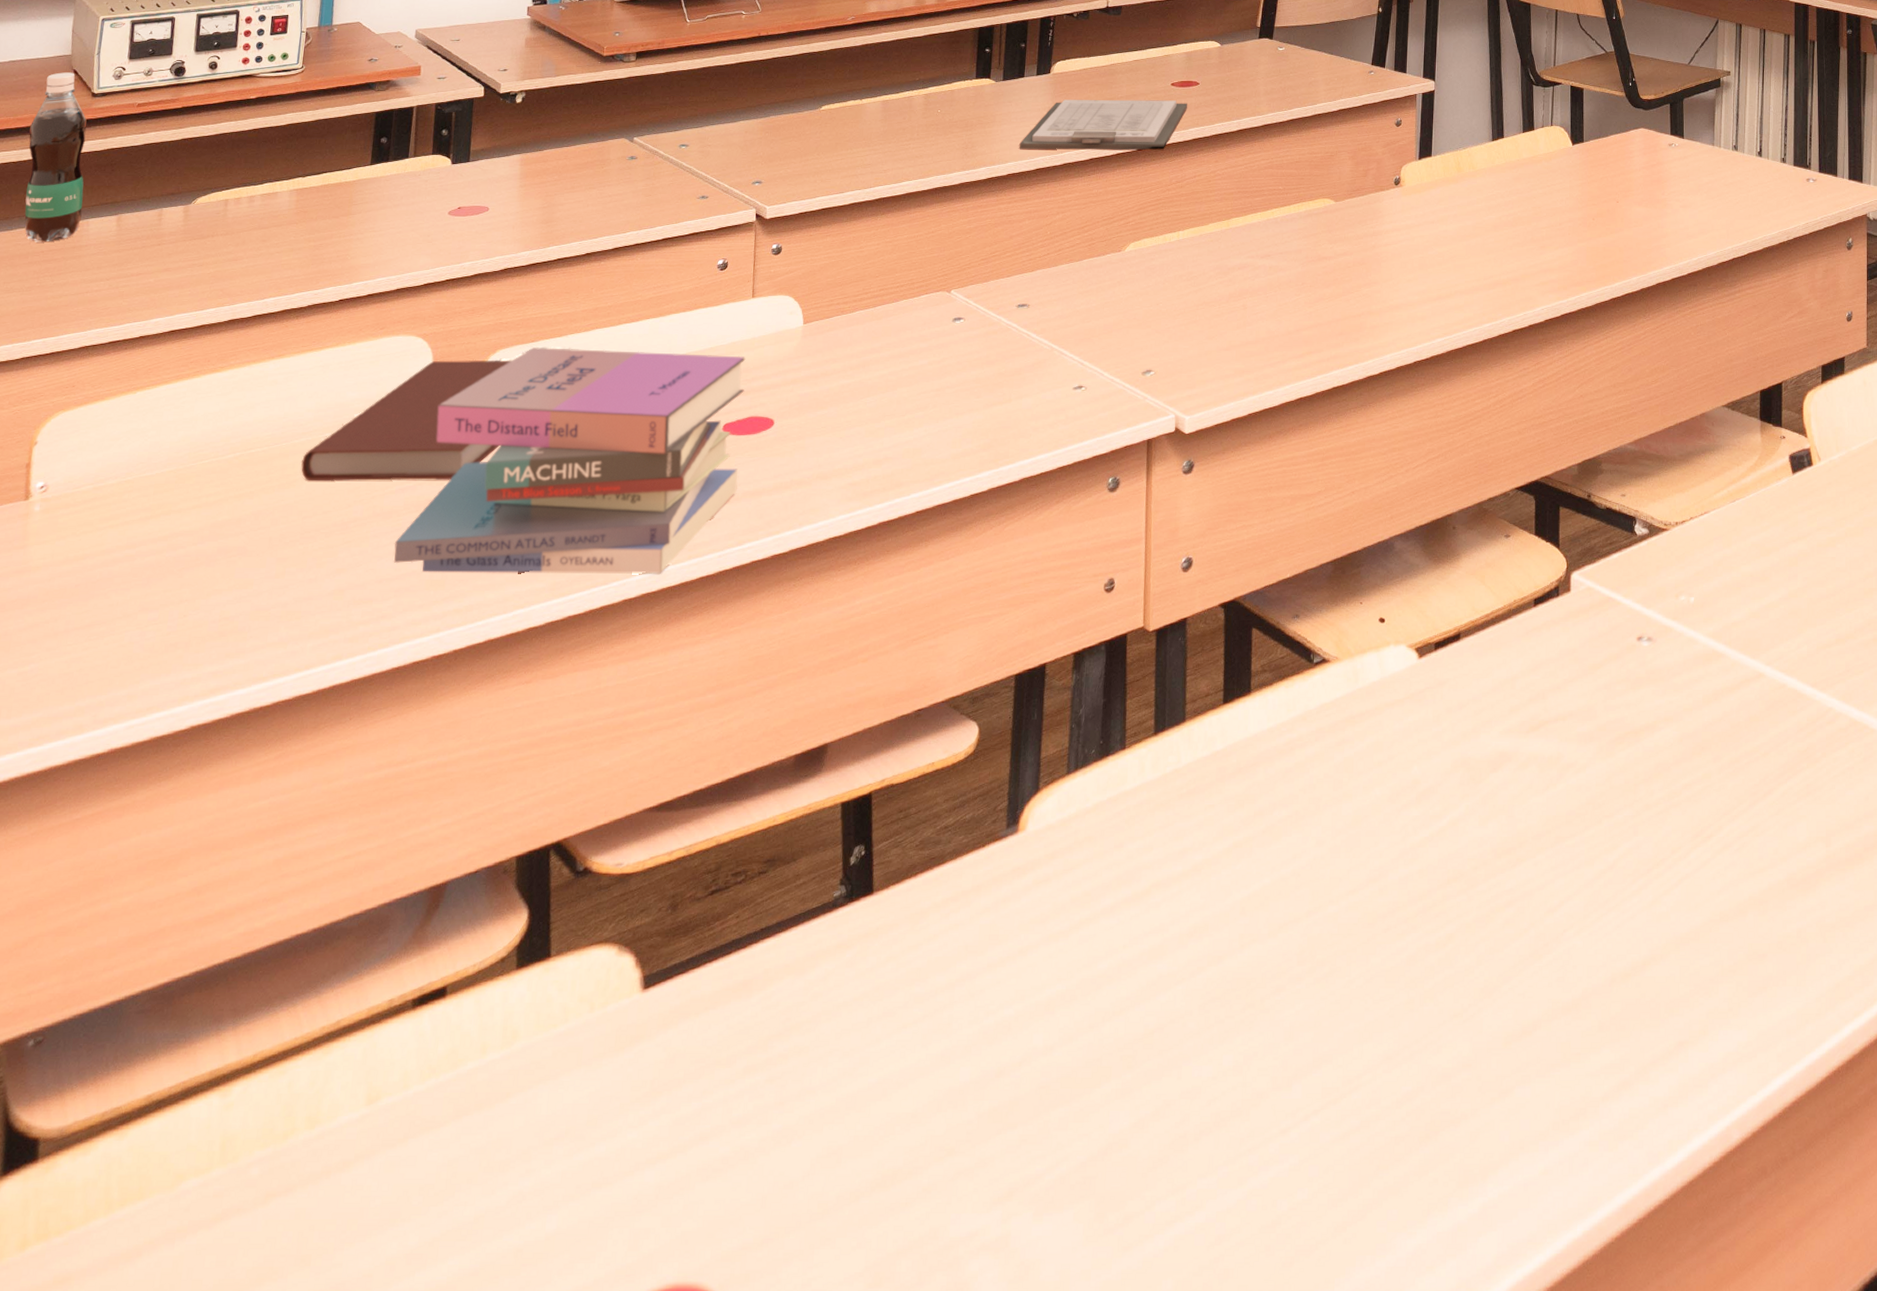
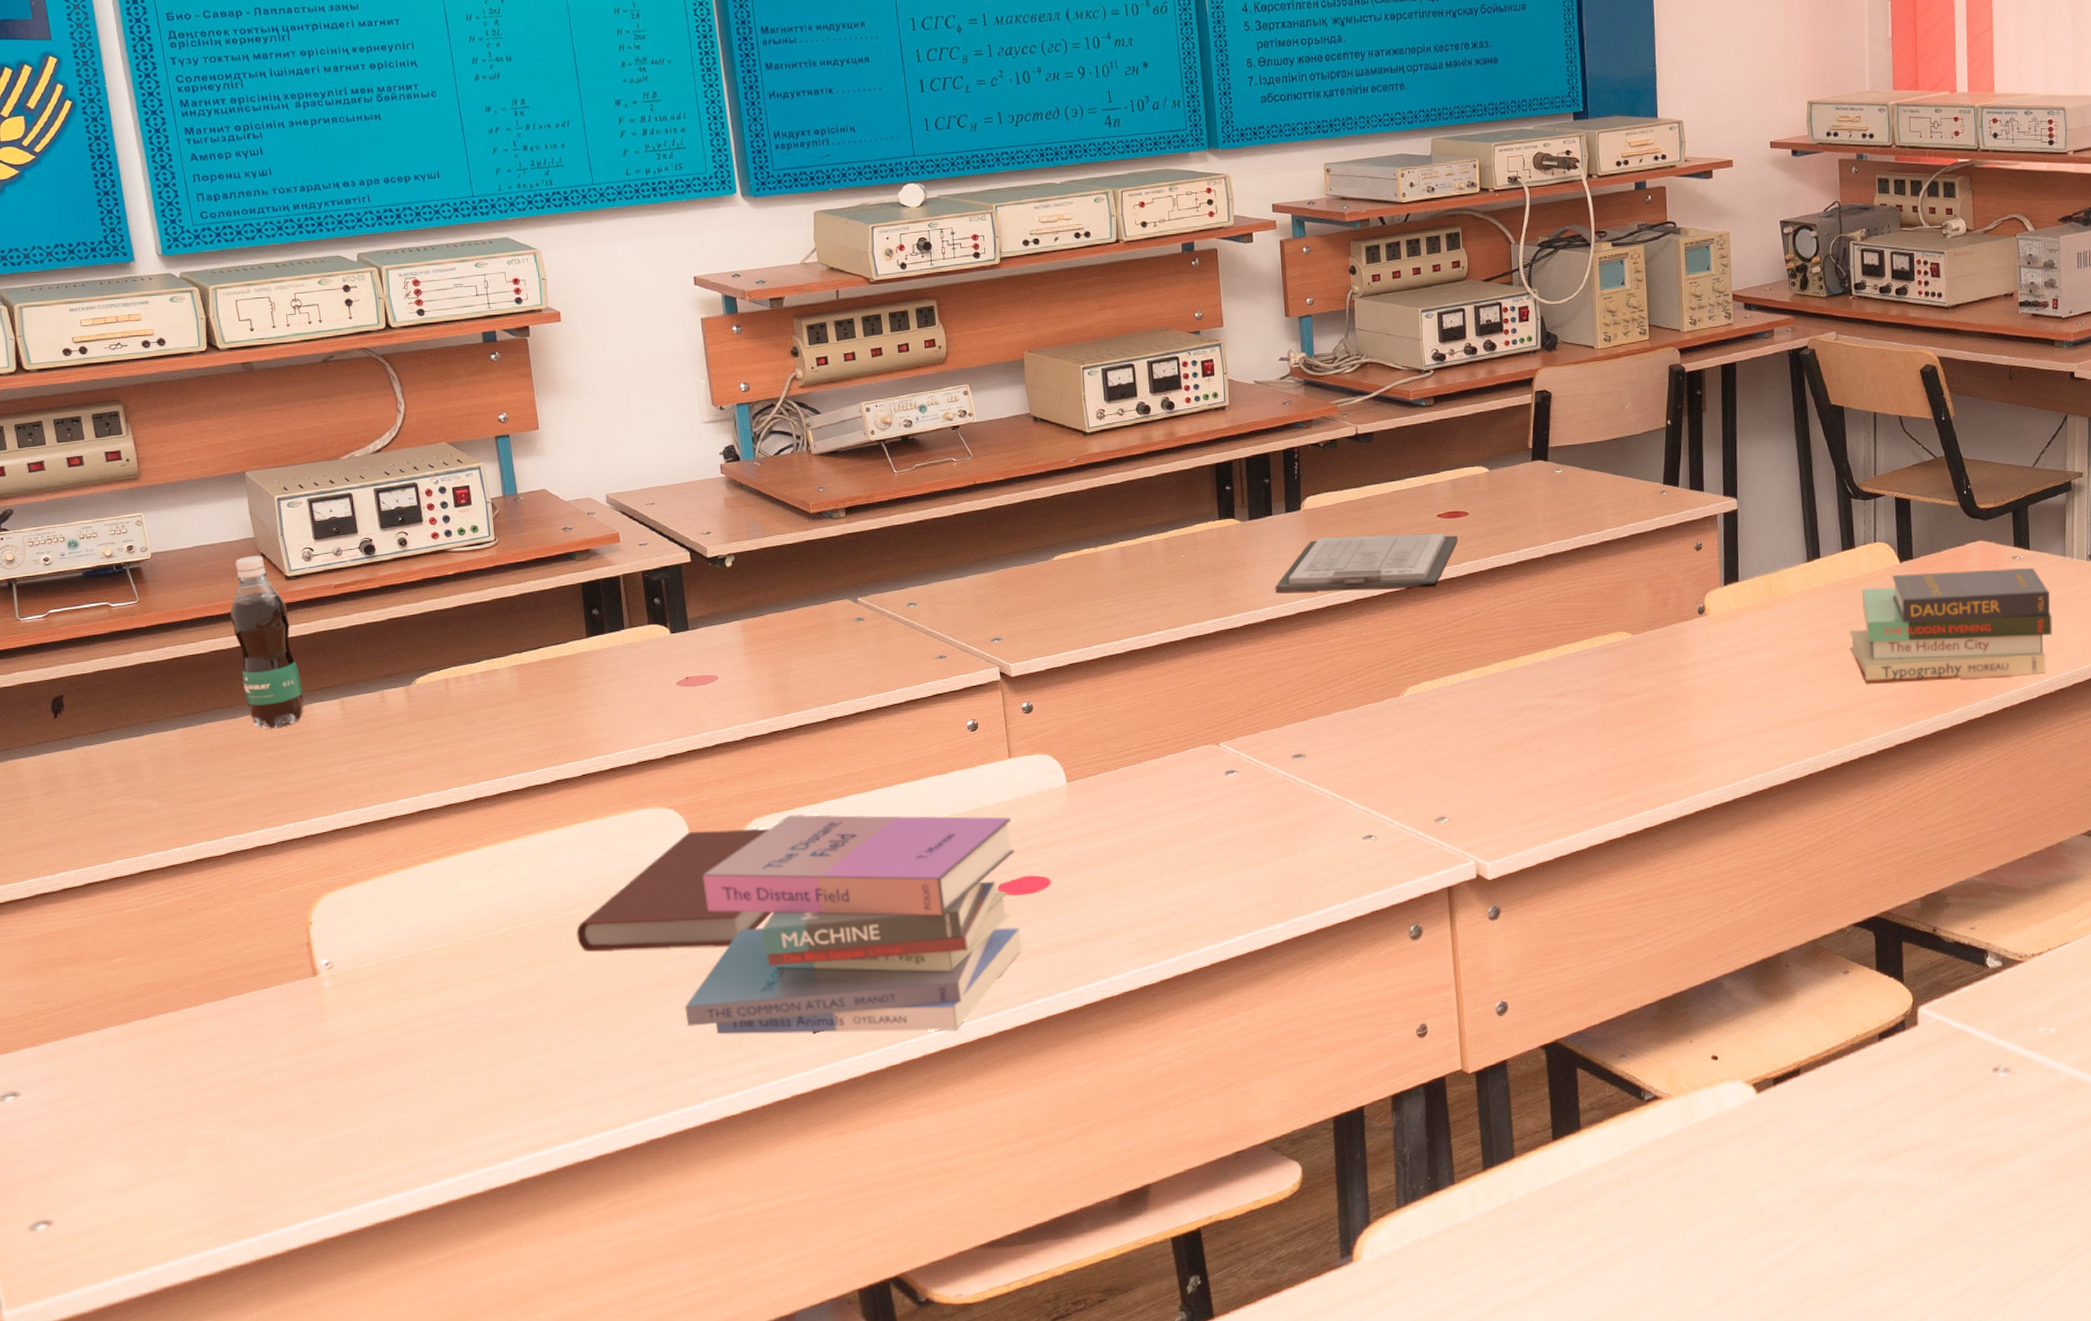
books: none [1525,154,1701,257] -> present [1849,567,2052,685]

